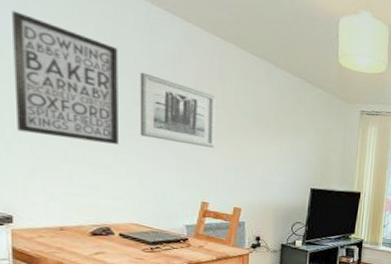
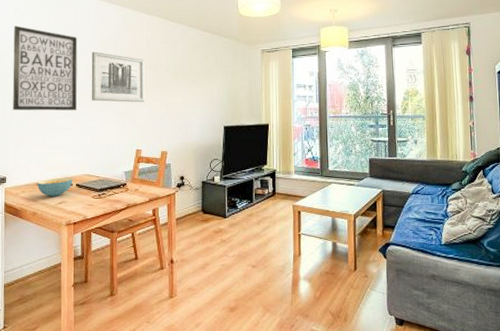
cereal bowl: none [62,223,115,246] -> present [37,177,73,197]

